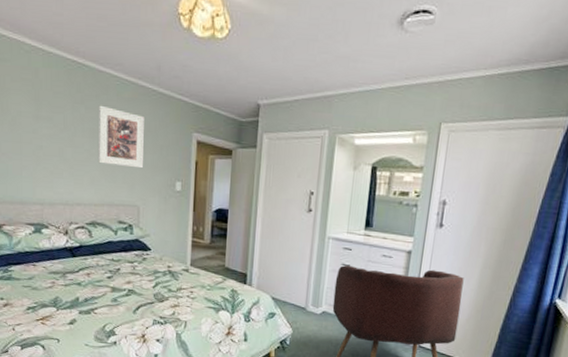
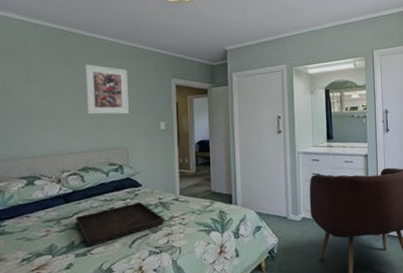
serving tray: none [81,266,173,306] -> present [75,201,165,247]

